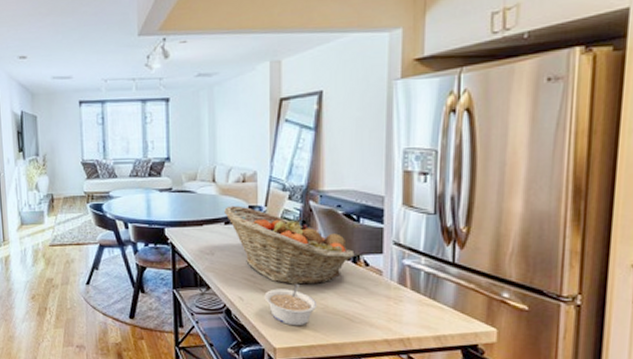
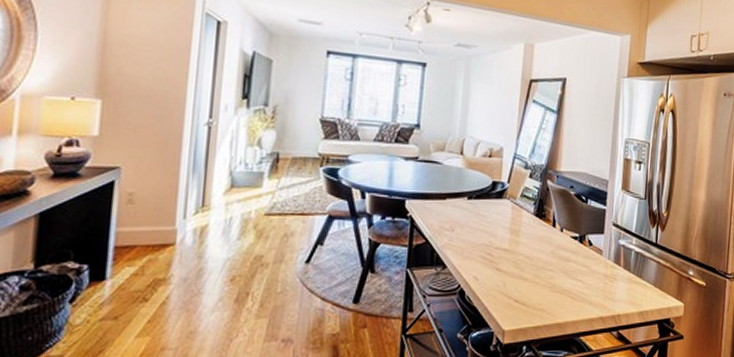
fruit basket: present [224,205,355,286] -> none [469,180,582,265]
legume: present [264,283,318,326] -> none [498,262,546,307]

